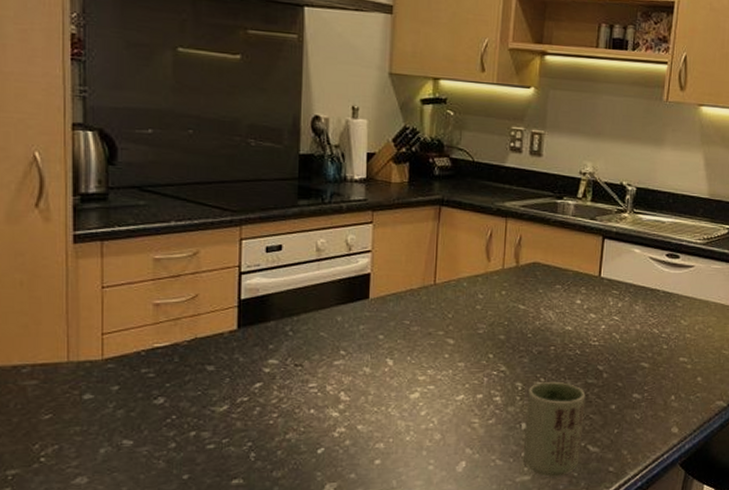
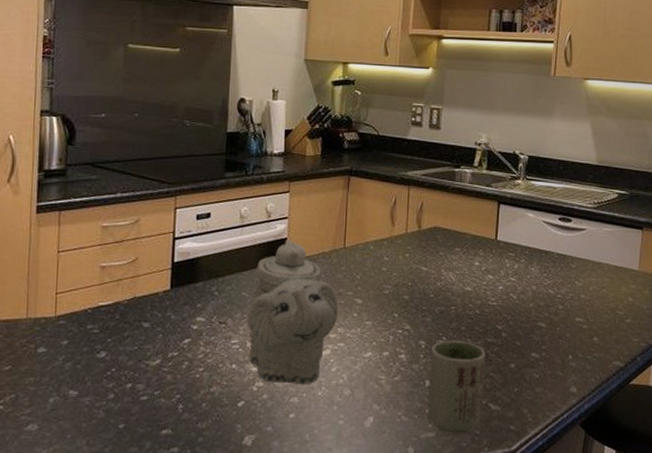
teapot: none [326,275,428,430] -> present [246,240,338,385]

